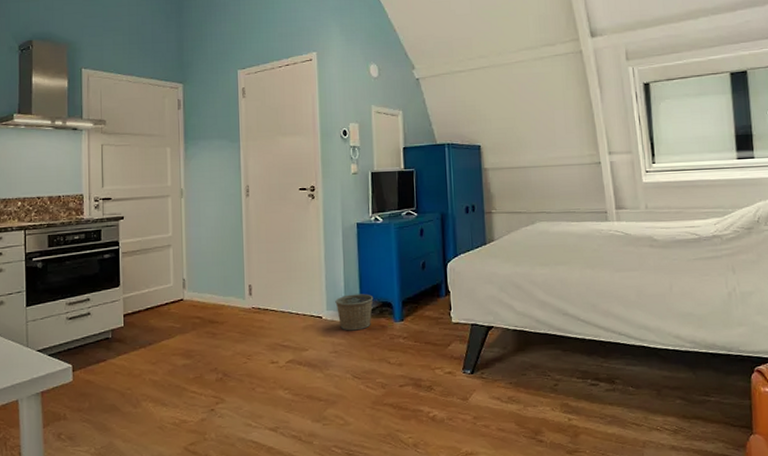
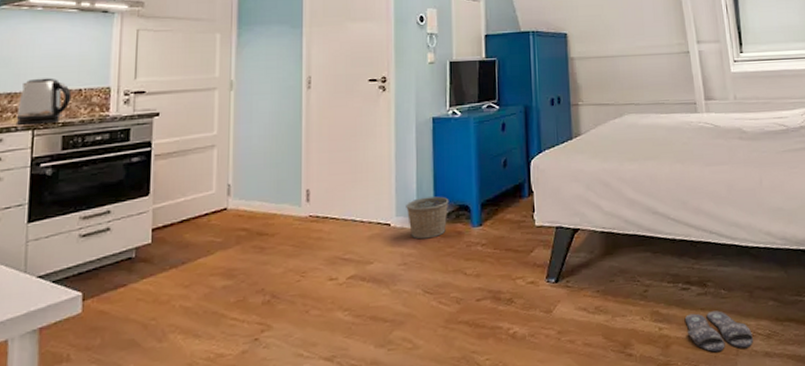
kettle: none [11,186,53,227] -> present [15,77,72,126]
slippers: none [594,406,660,444] -> present [685,310,753,353]

